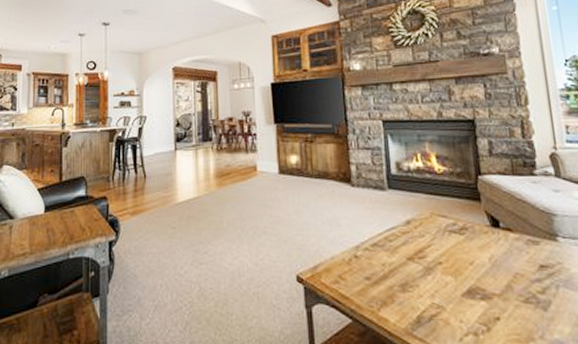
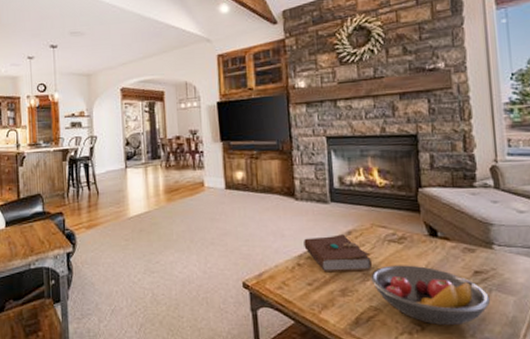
book: none [361,224,434,264] -> present [304,234,373,271]
fruit bowl: none [432,258,559,326] -> present [371,265,491,326]

